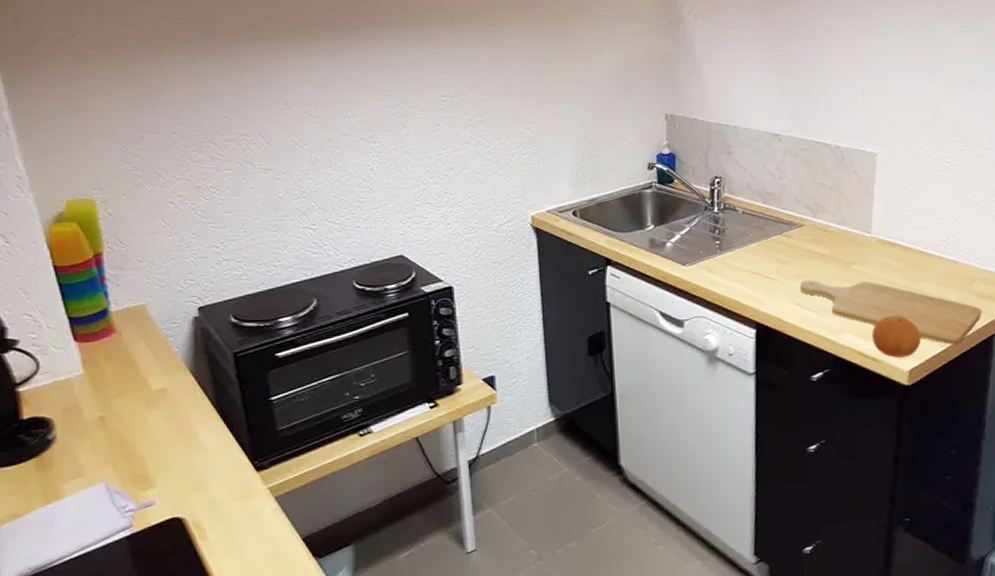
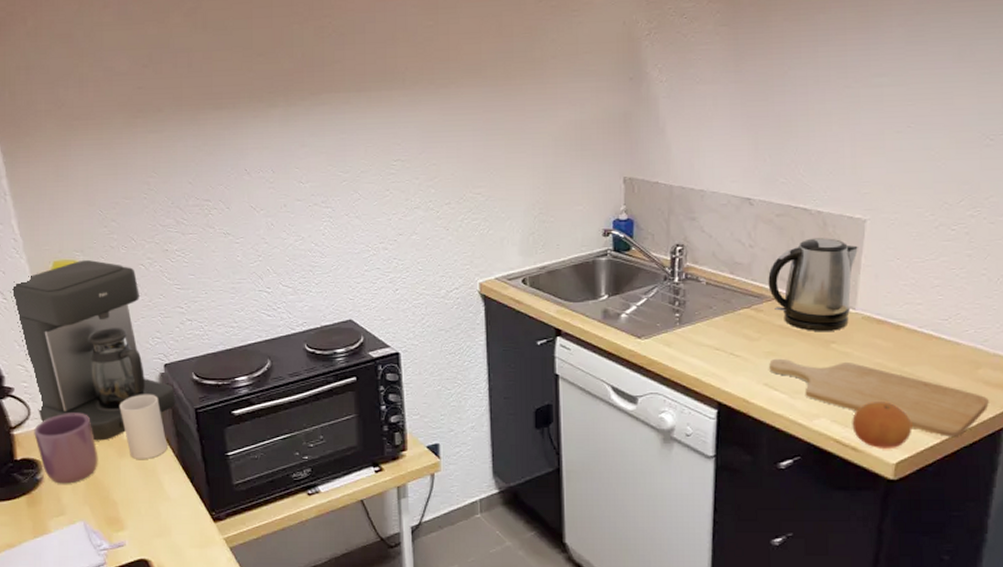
coffee maker: none [14,199,212,393] -> present [10,260,176,441]
mug: none [44,363,122,443] -> present [34,412,98,484]
cup: none [147,339,203,410] -> present [120,394,167,459]
kettle: none [796,170,871,254] -> present [768,238,858,331]

